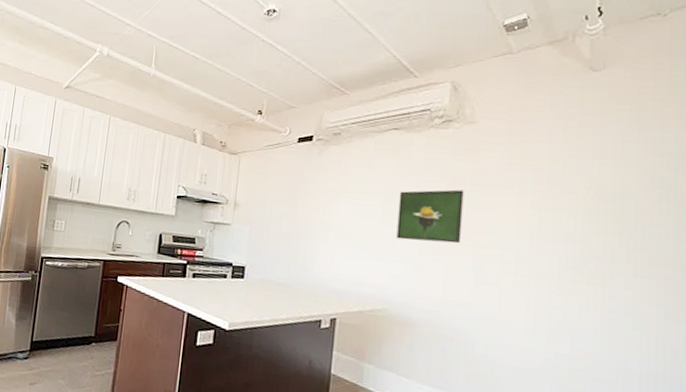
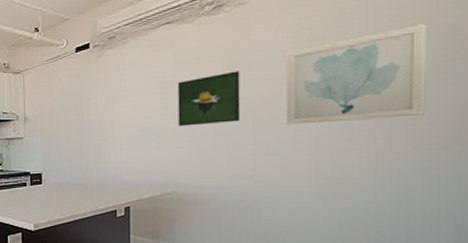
wall art: none [508,173,651,267] -> present [286,24,428,125]

